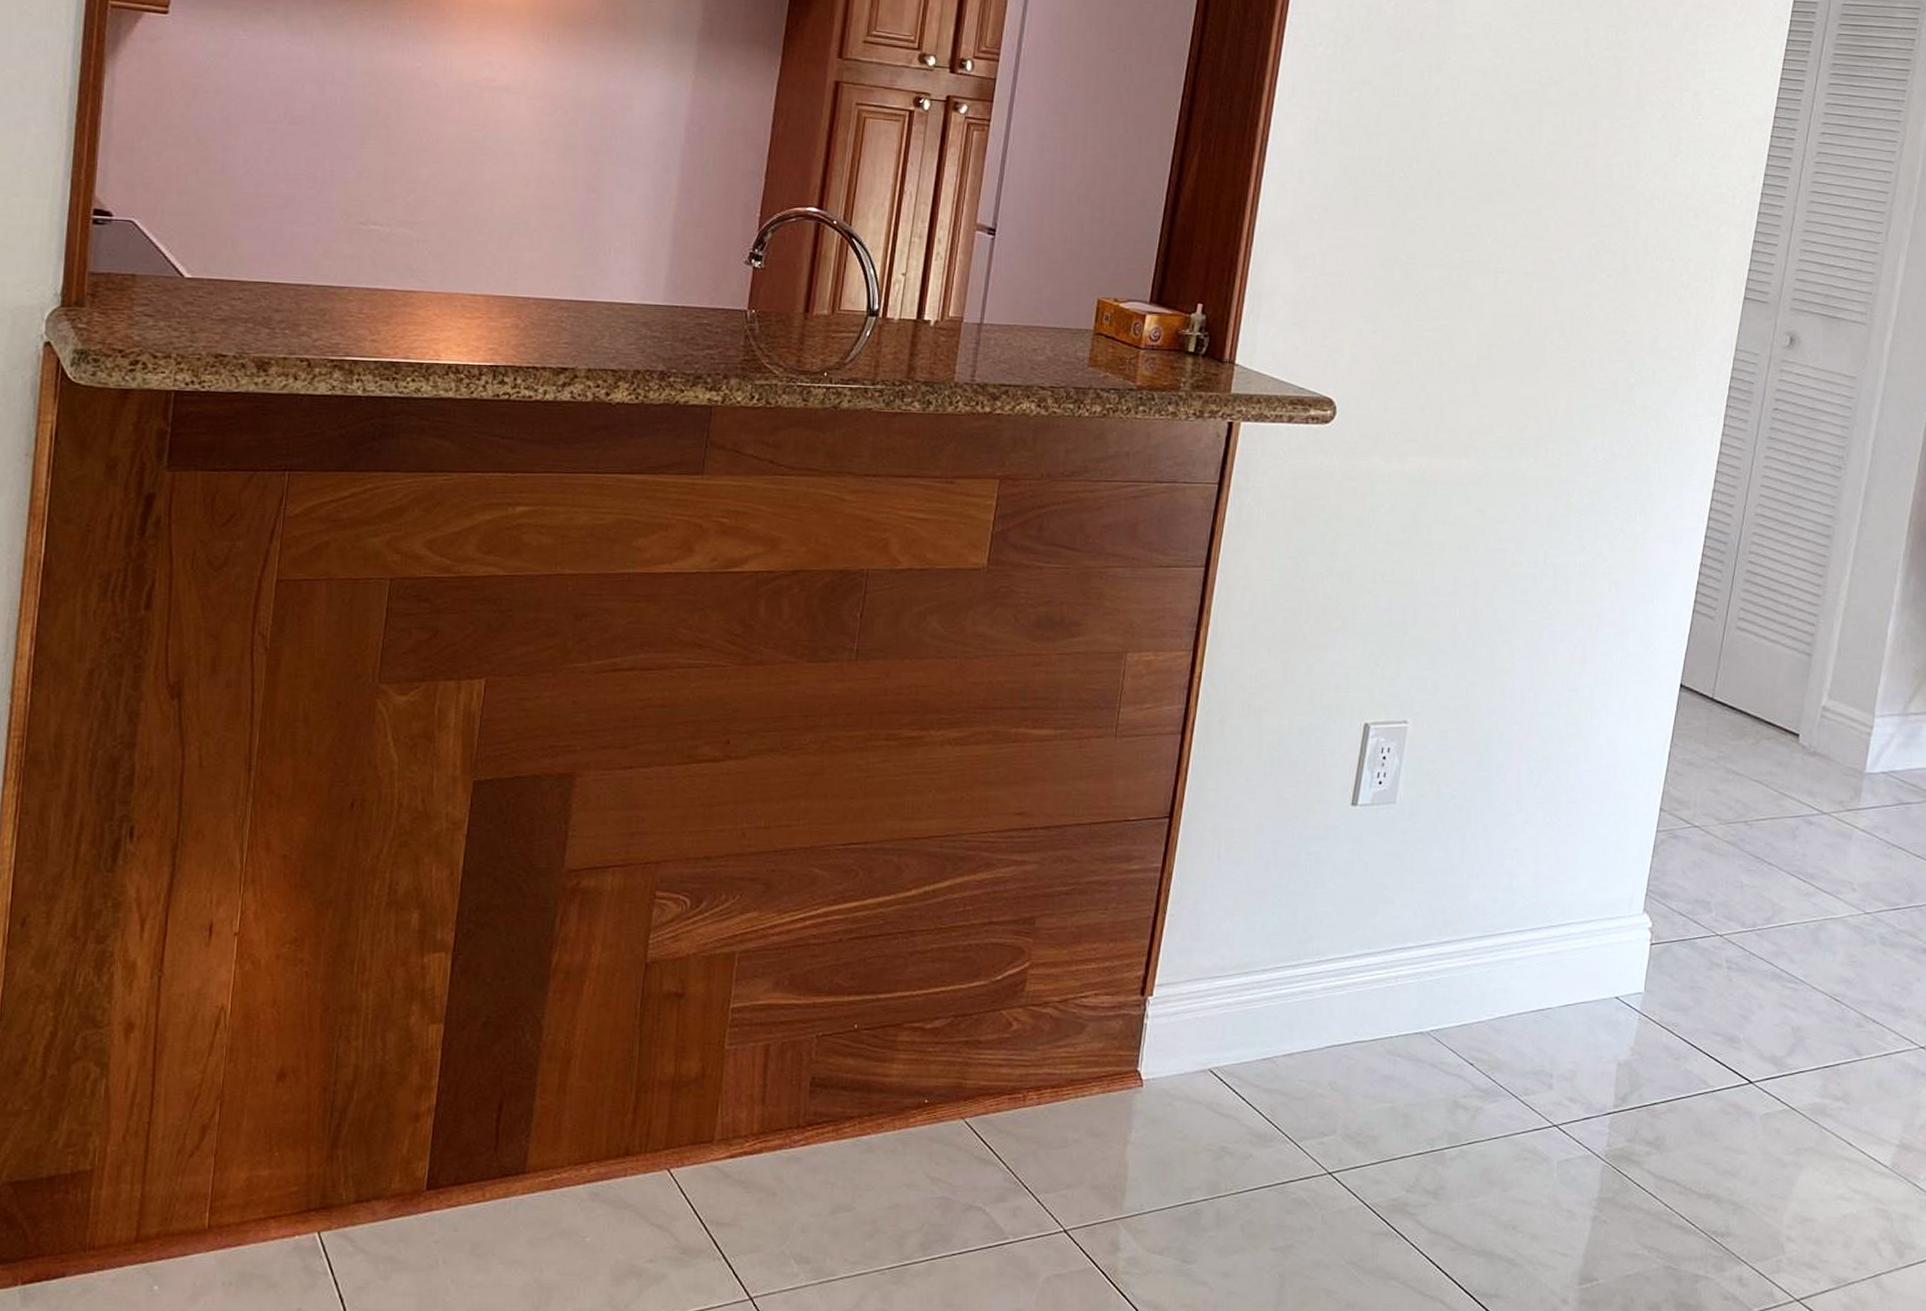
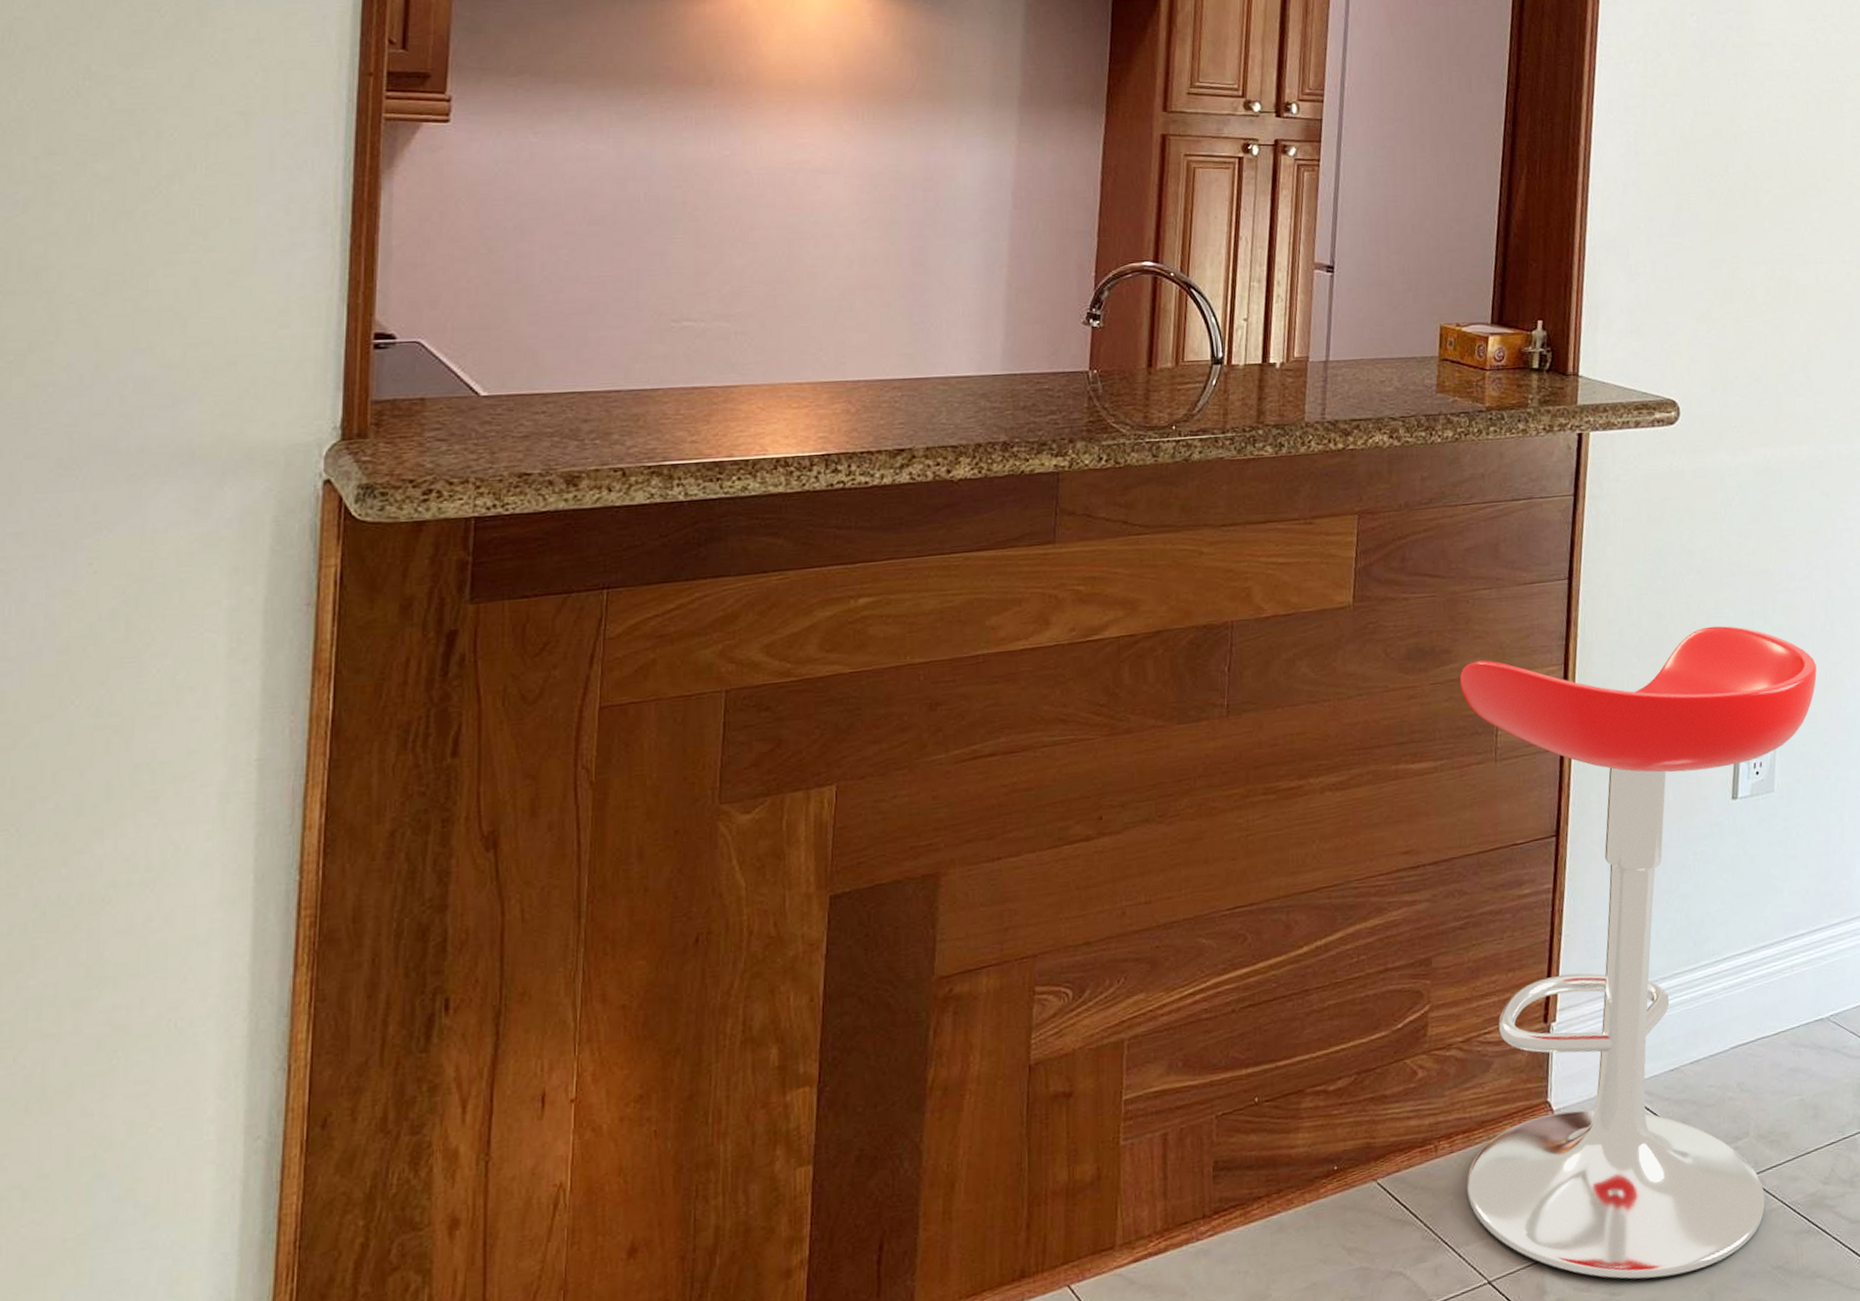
bar stool: none [1051,631,1453,1254] -> present [1459,626,1817,1280]

